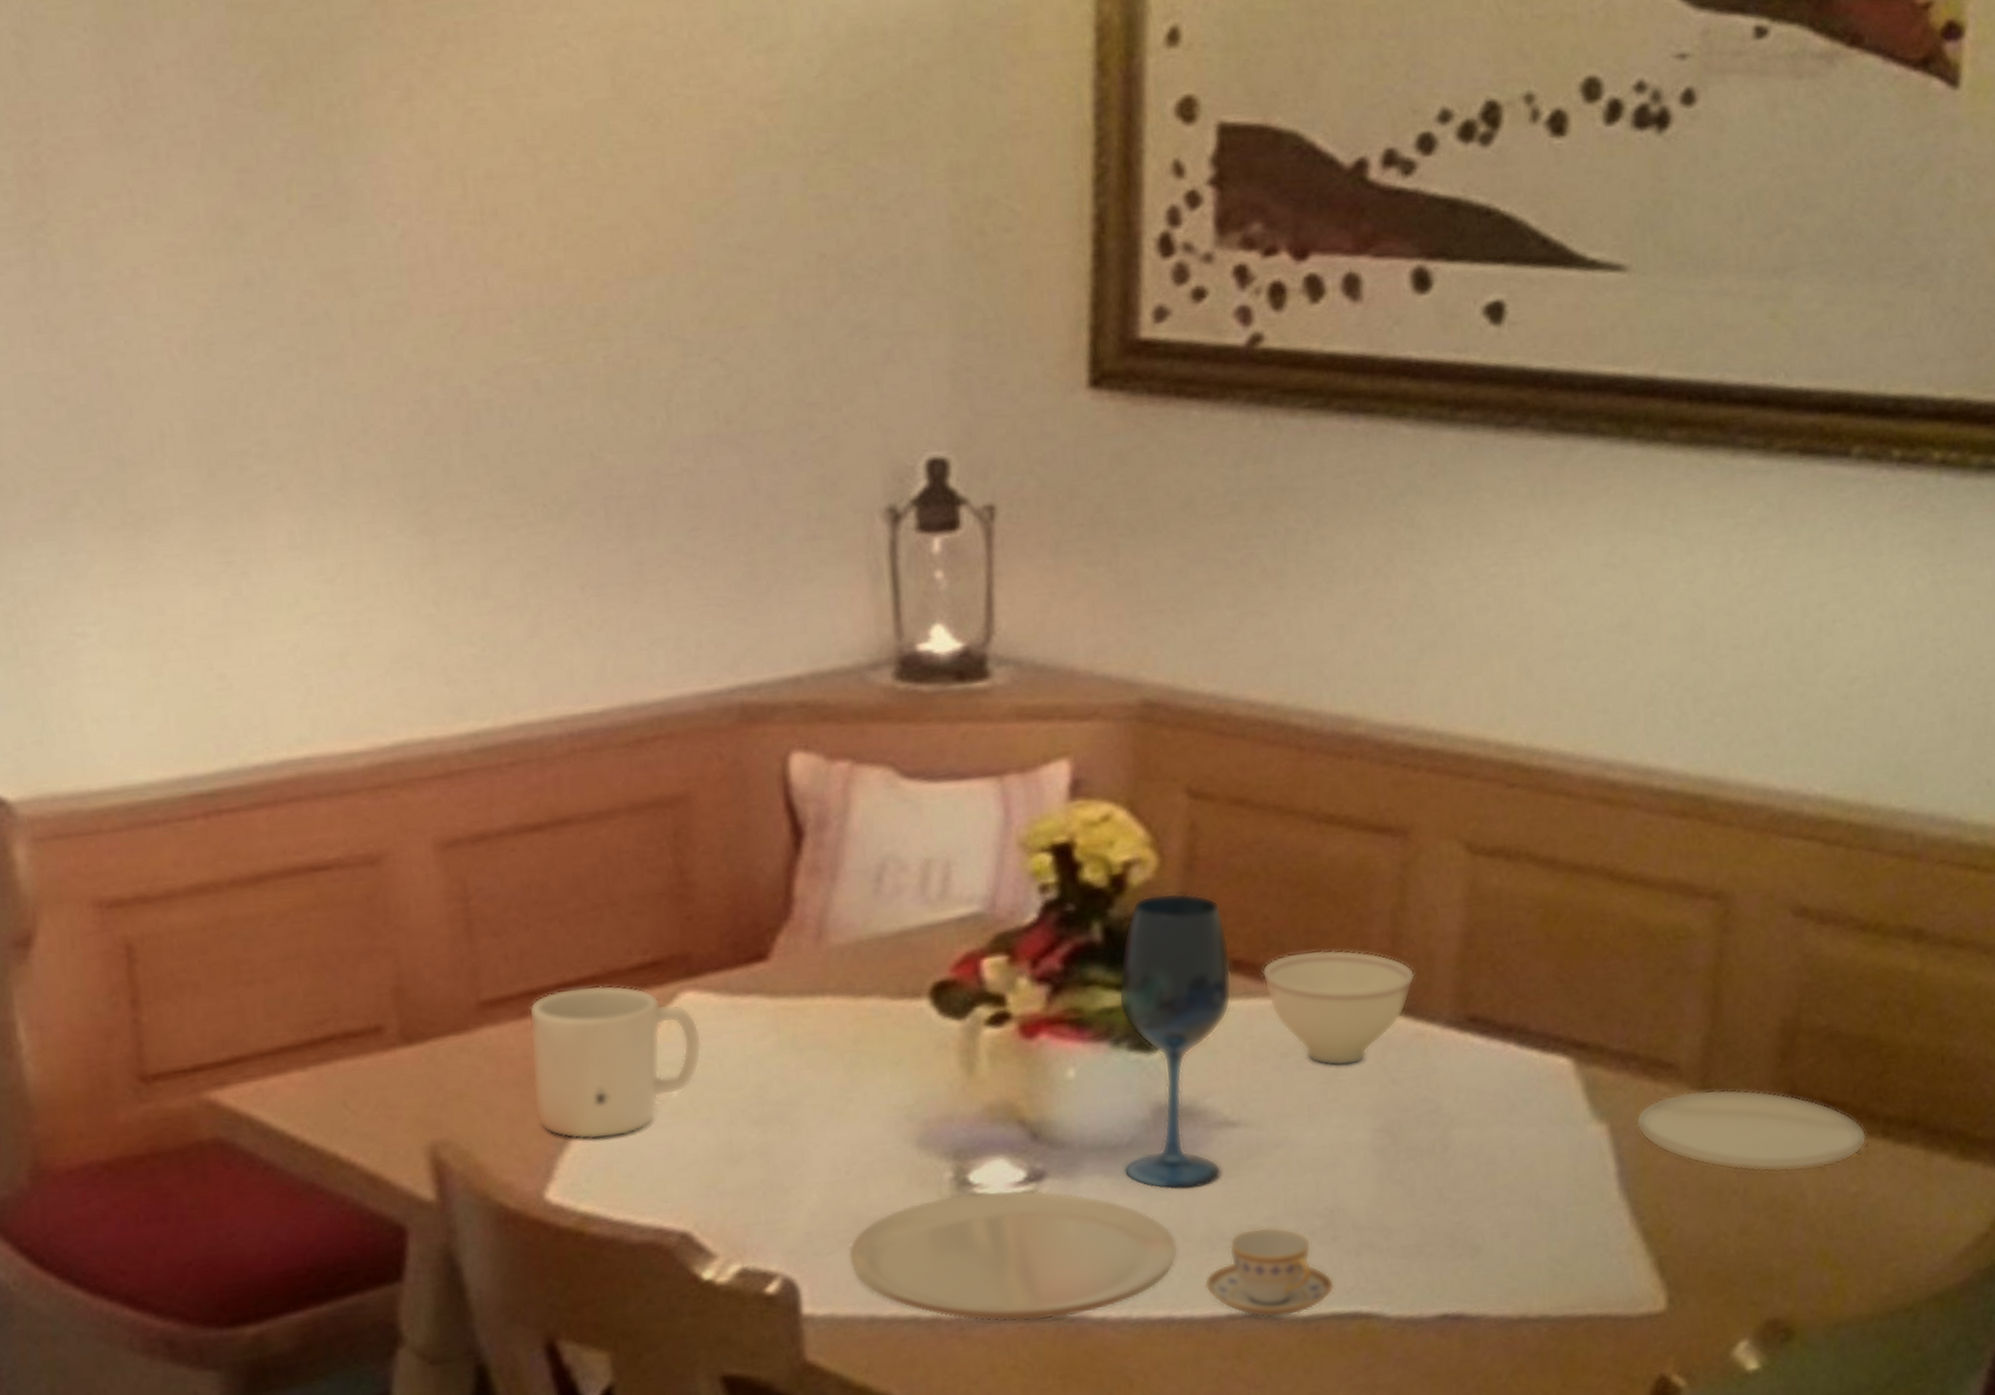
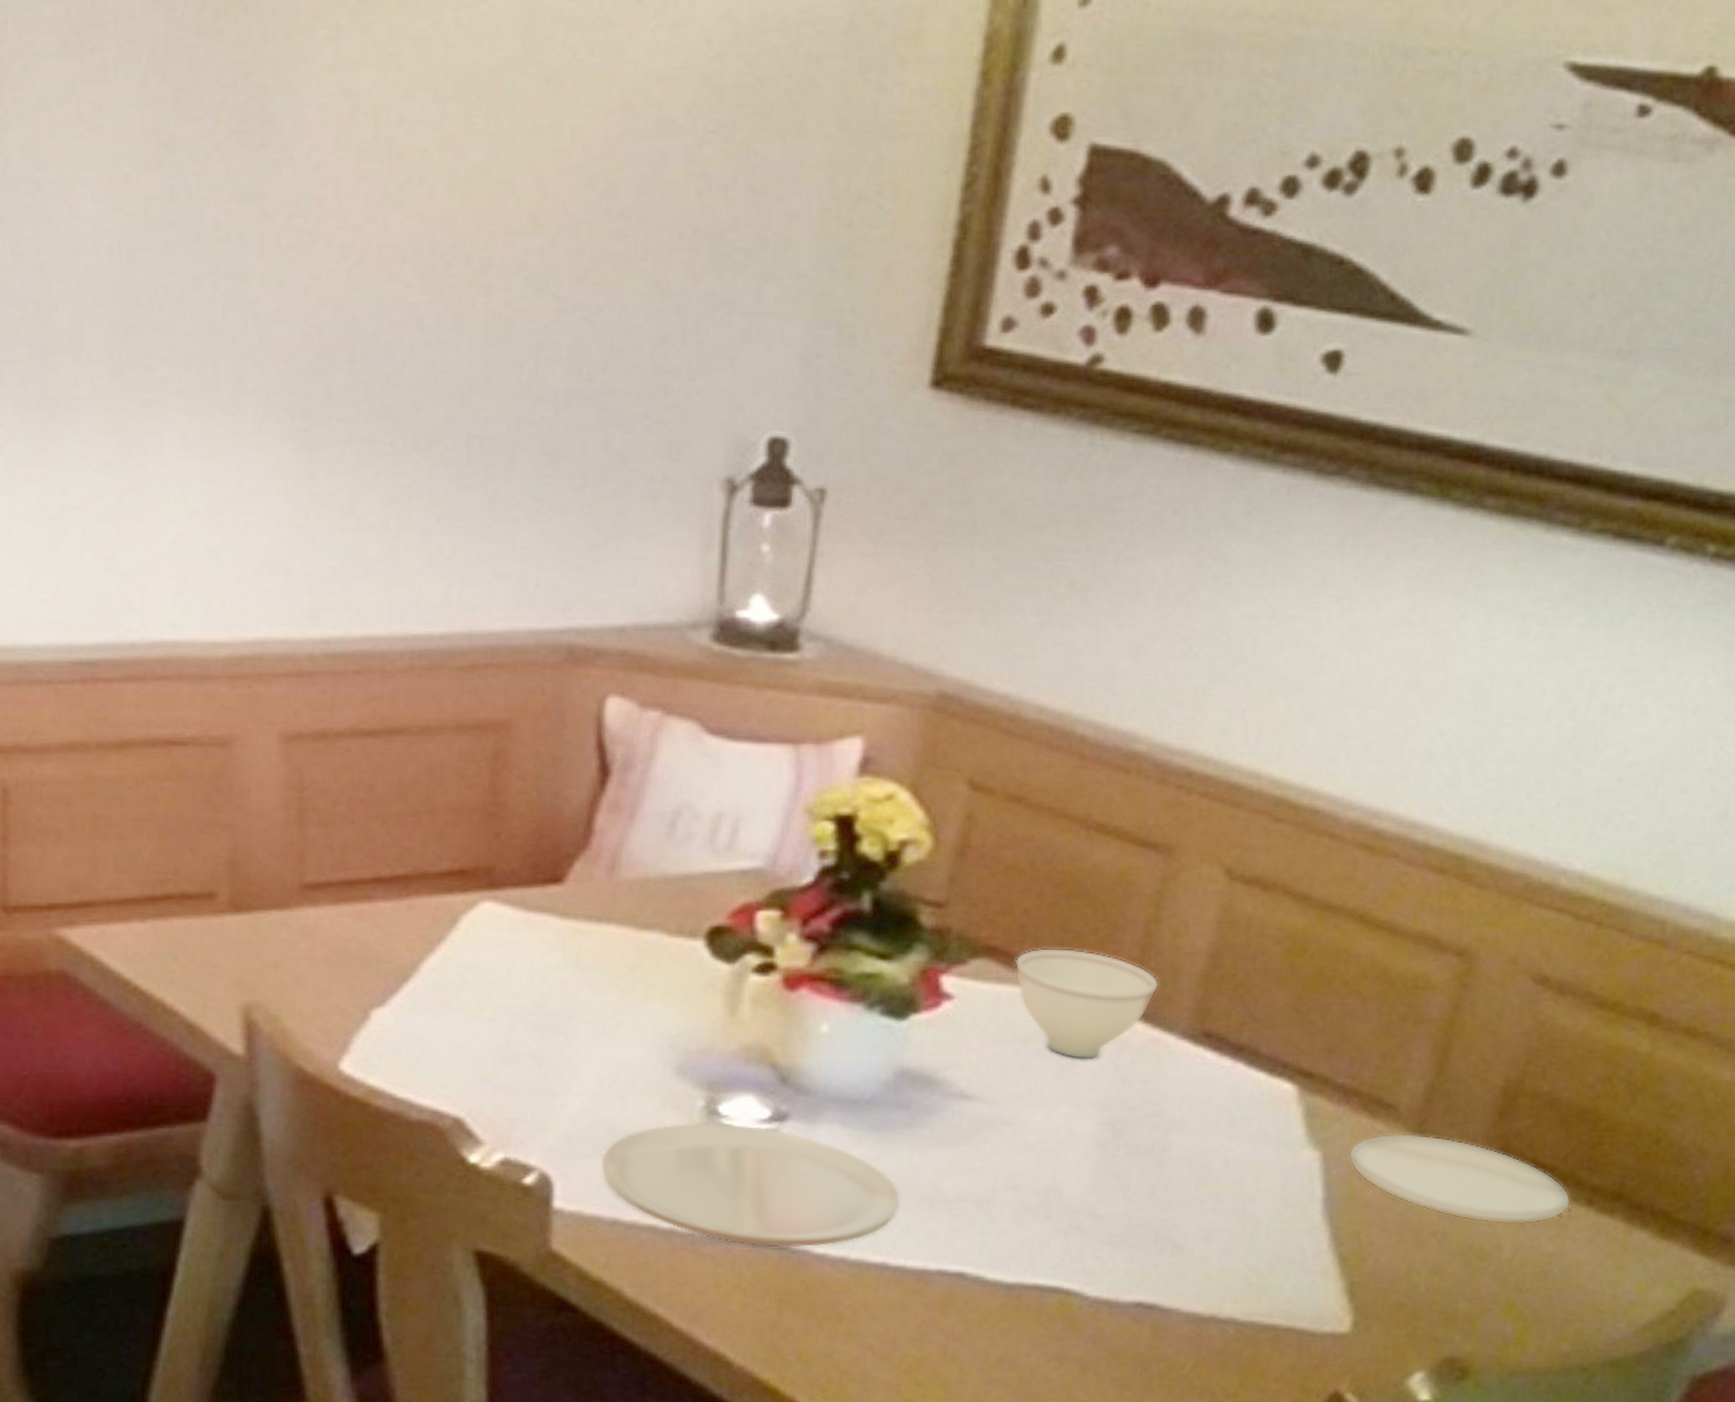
mug: present [528,985,702,1139] -> none [339,883,494,1023]
wineglass: present [1118,892,1233,1190] -> none [860,875,989,1150]
teacup: present [1204,1227,1335,1318] -> none [920,1195,1041,1280]

